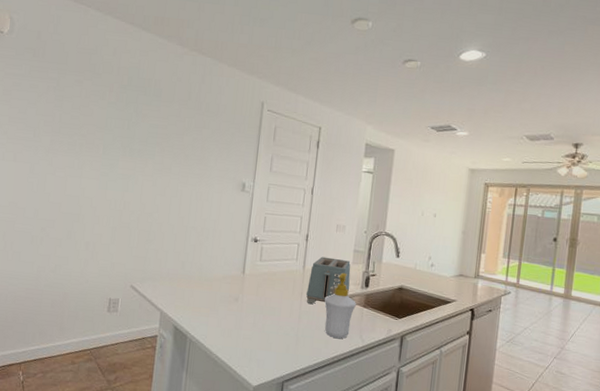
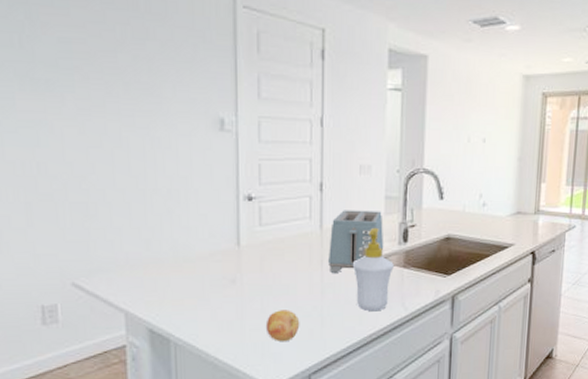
fruit: none [255,326,281,352] -> present [265,310,300,342]

